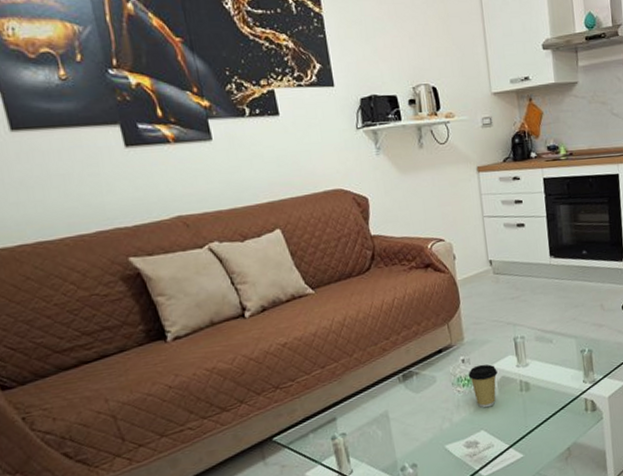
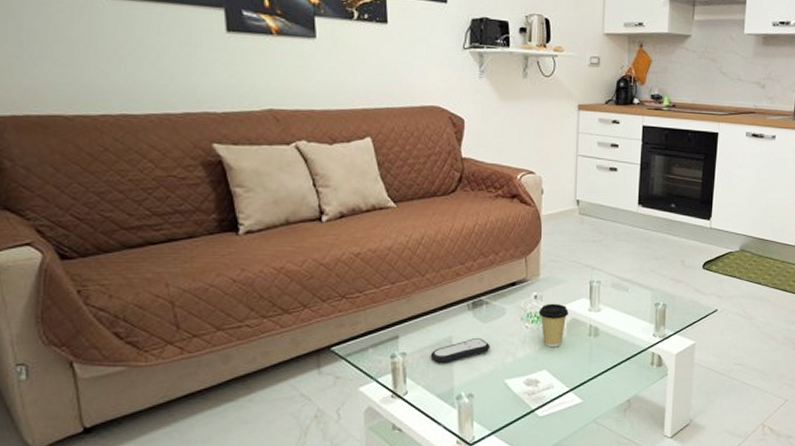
remote control: none [369,408,427,439] -> present [430,338,490,364]

